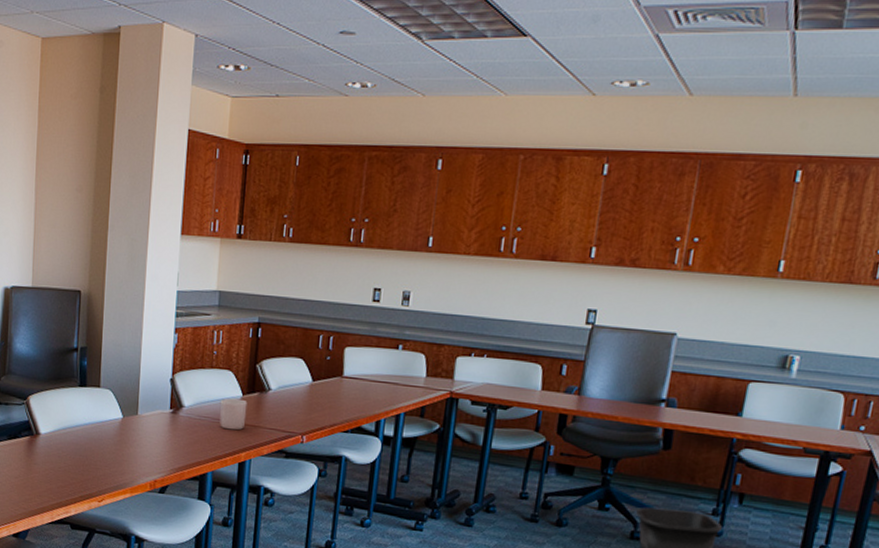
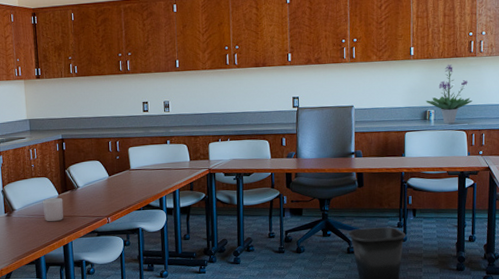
potted plant: none [789,293,864,380] -> present [426,65,473,124]

